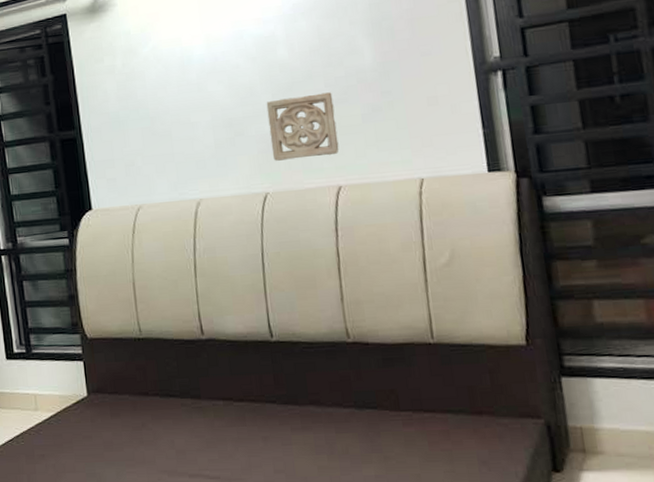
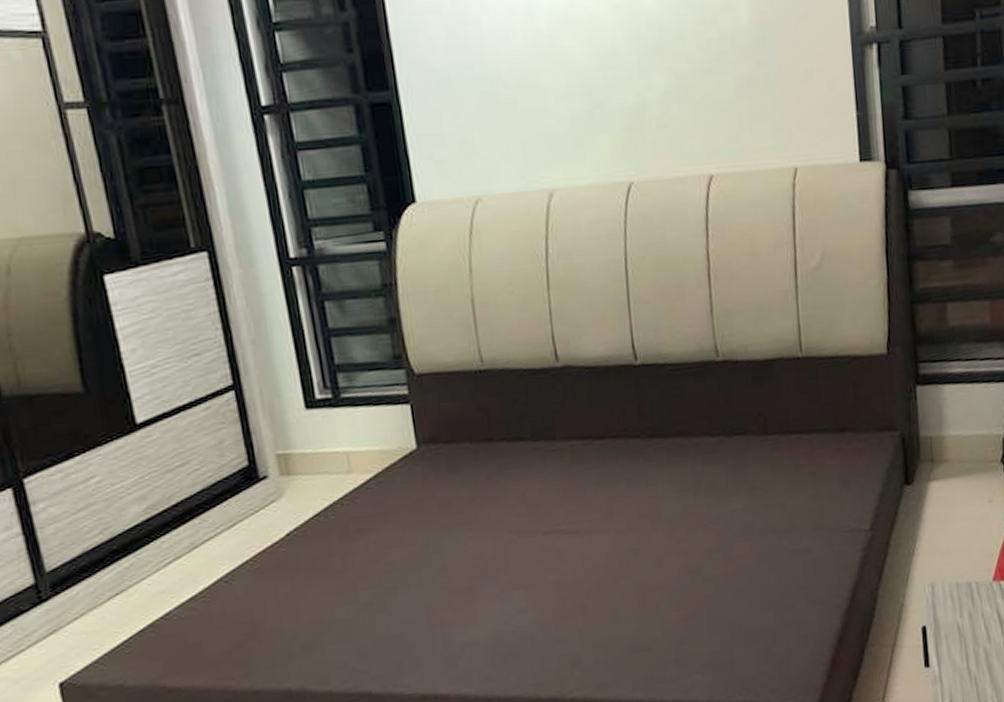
wall ornament: present [266,92,339,161] -> none [630,57,711,142]

